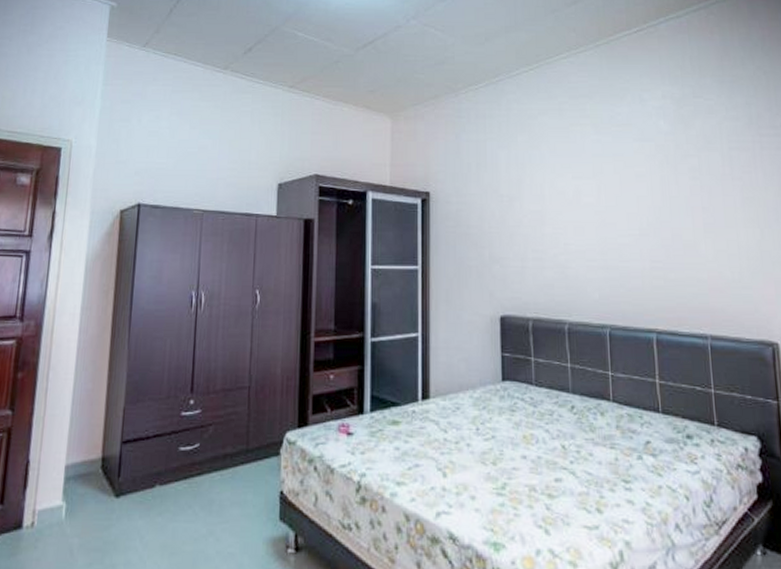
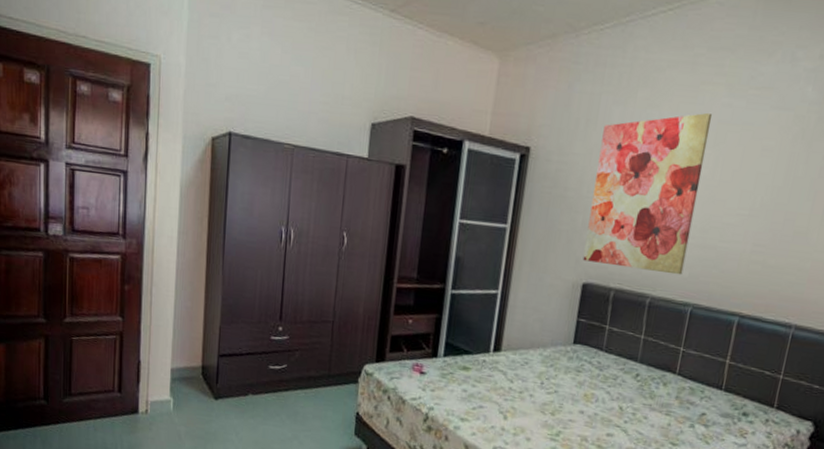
wall art: none [493,148,593,298] -> present [582,112,713,275]

